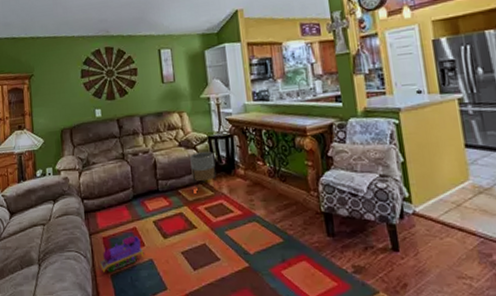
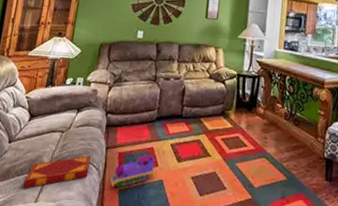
hardback book: none [18,245,78,286] -> present [23,155,91,189]
planter: present [190,152,217,185] -> none [215,87,240,116]

